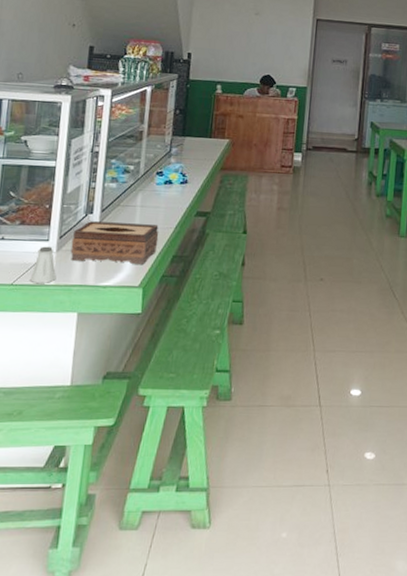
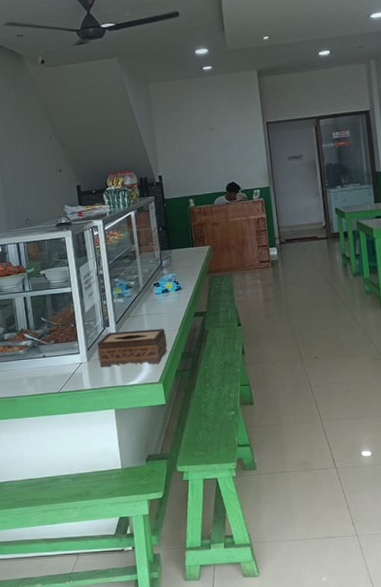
saltshaker: present [30,246,57,283] -> none [72,358,92,389]

